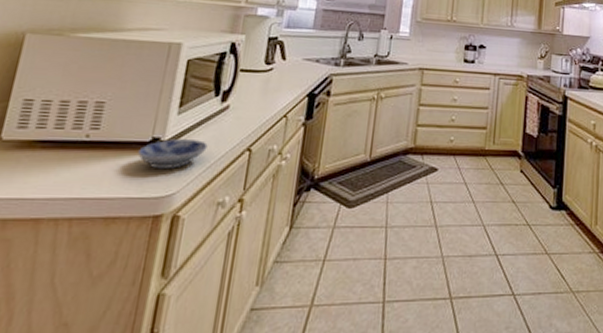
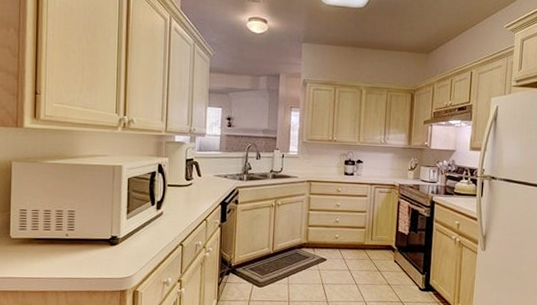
bowl: present [138,139,208,170] -> none [103,237,151,259]

